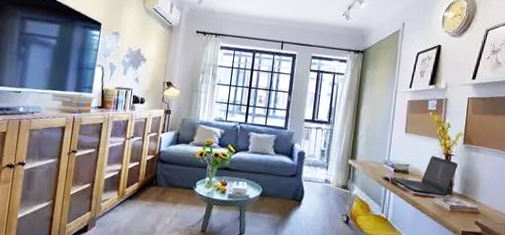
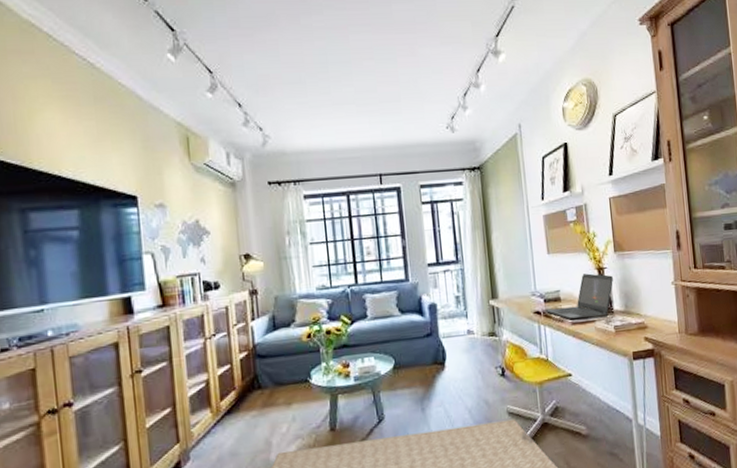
books: present [51,92,97,114] -> none [89,294,154,324]

